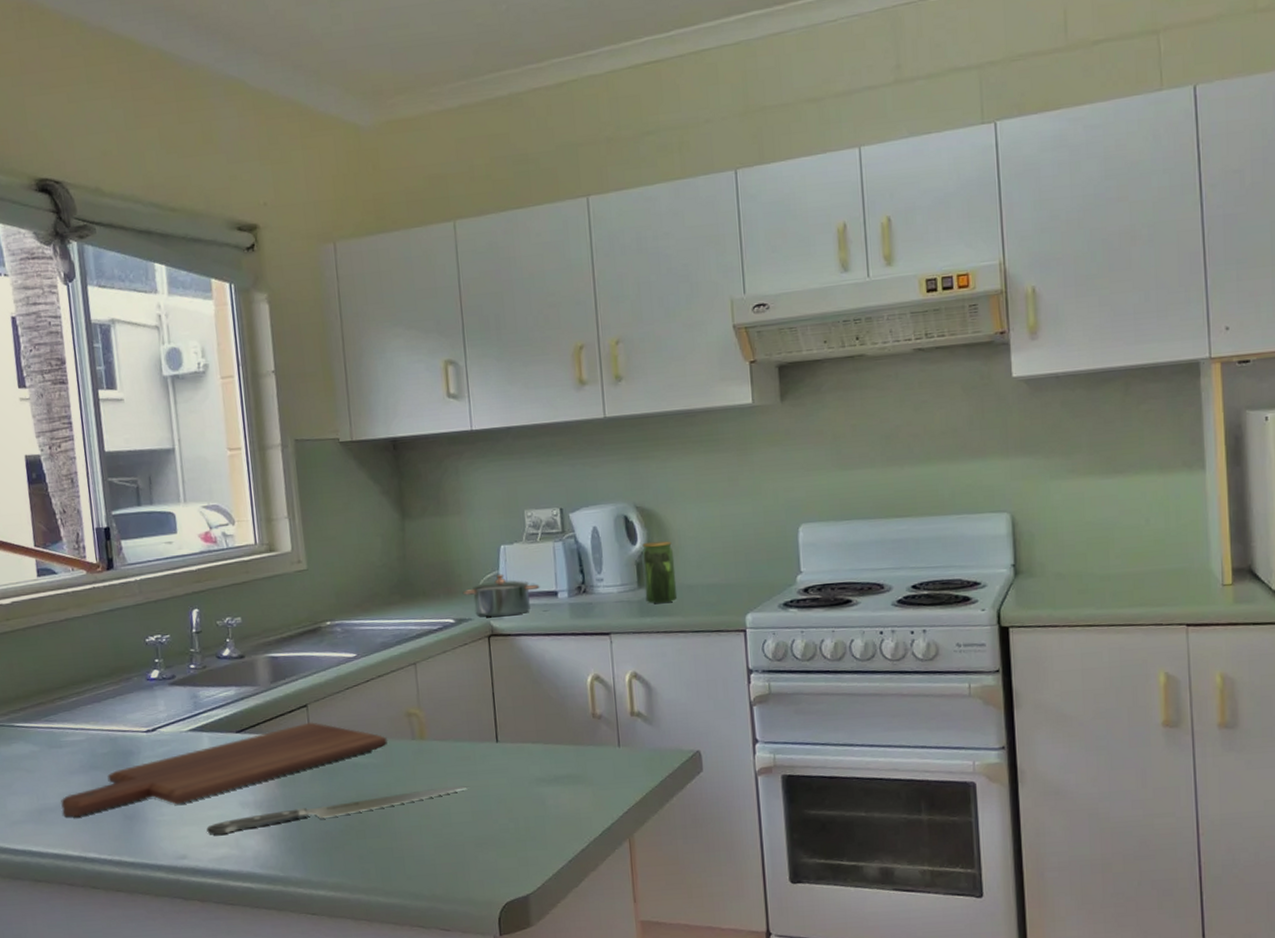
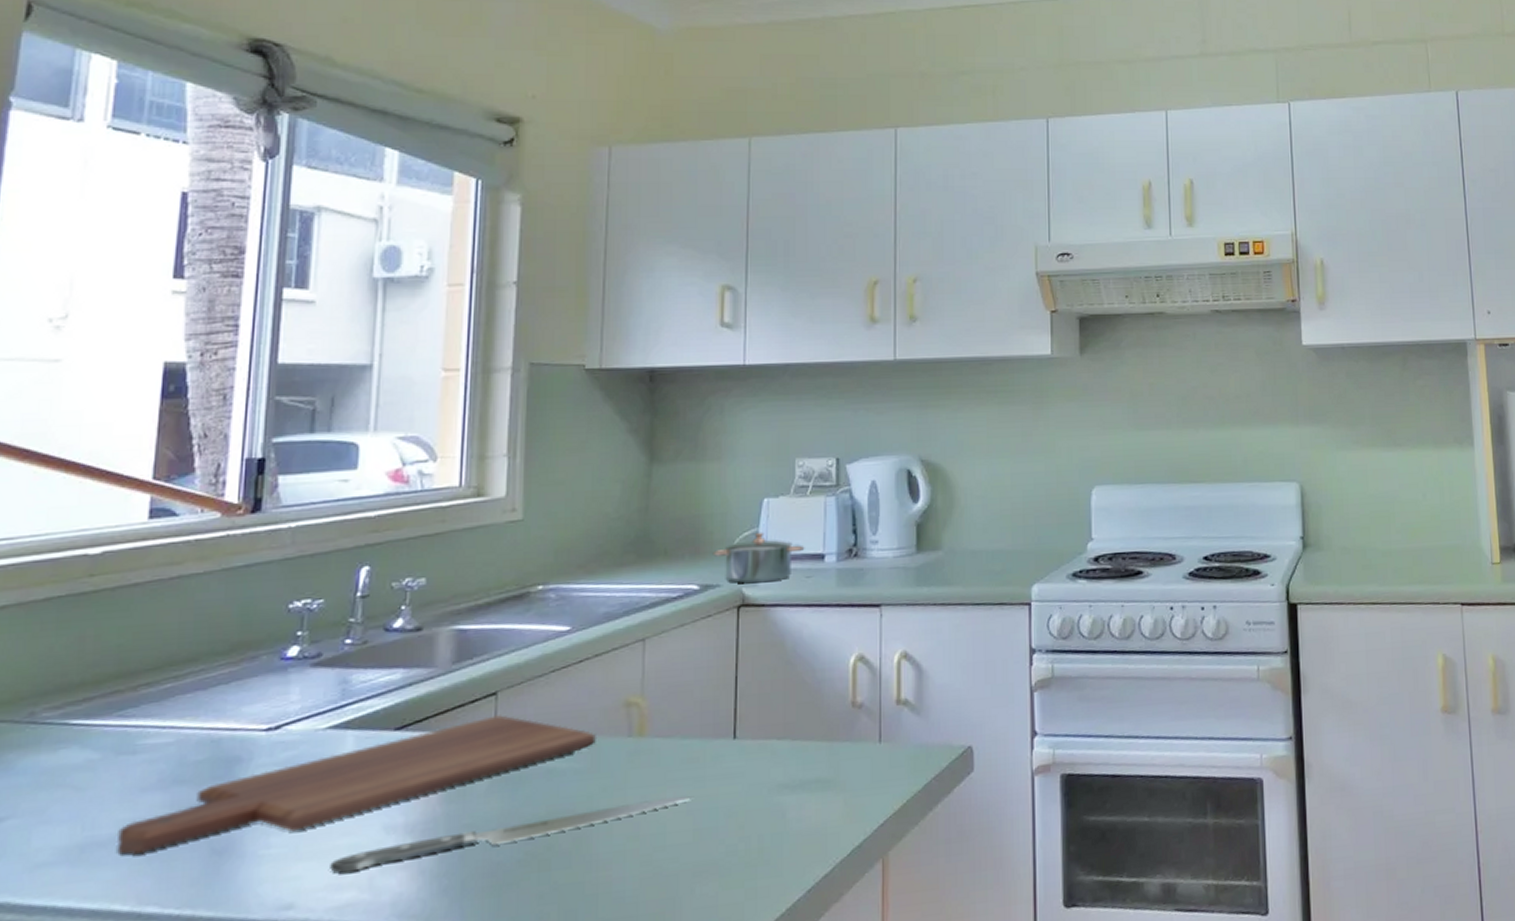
jar: present [641,540,678,604] -> none [923,499,959,571]

